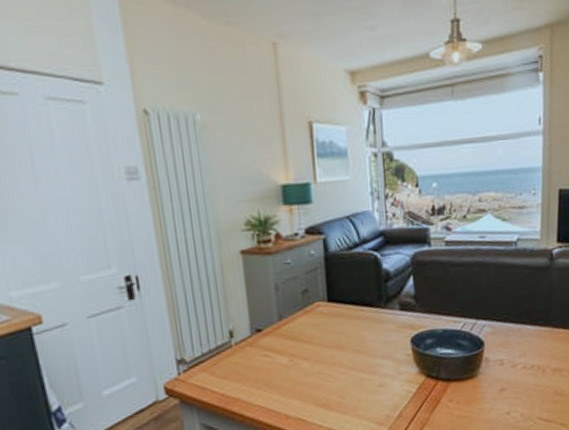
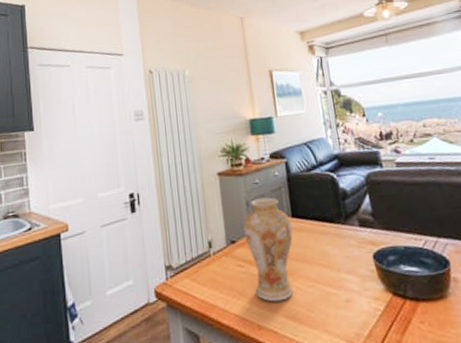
vase: none [271,279,328,391] -> present [243,197,293,302]

